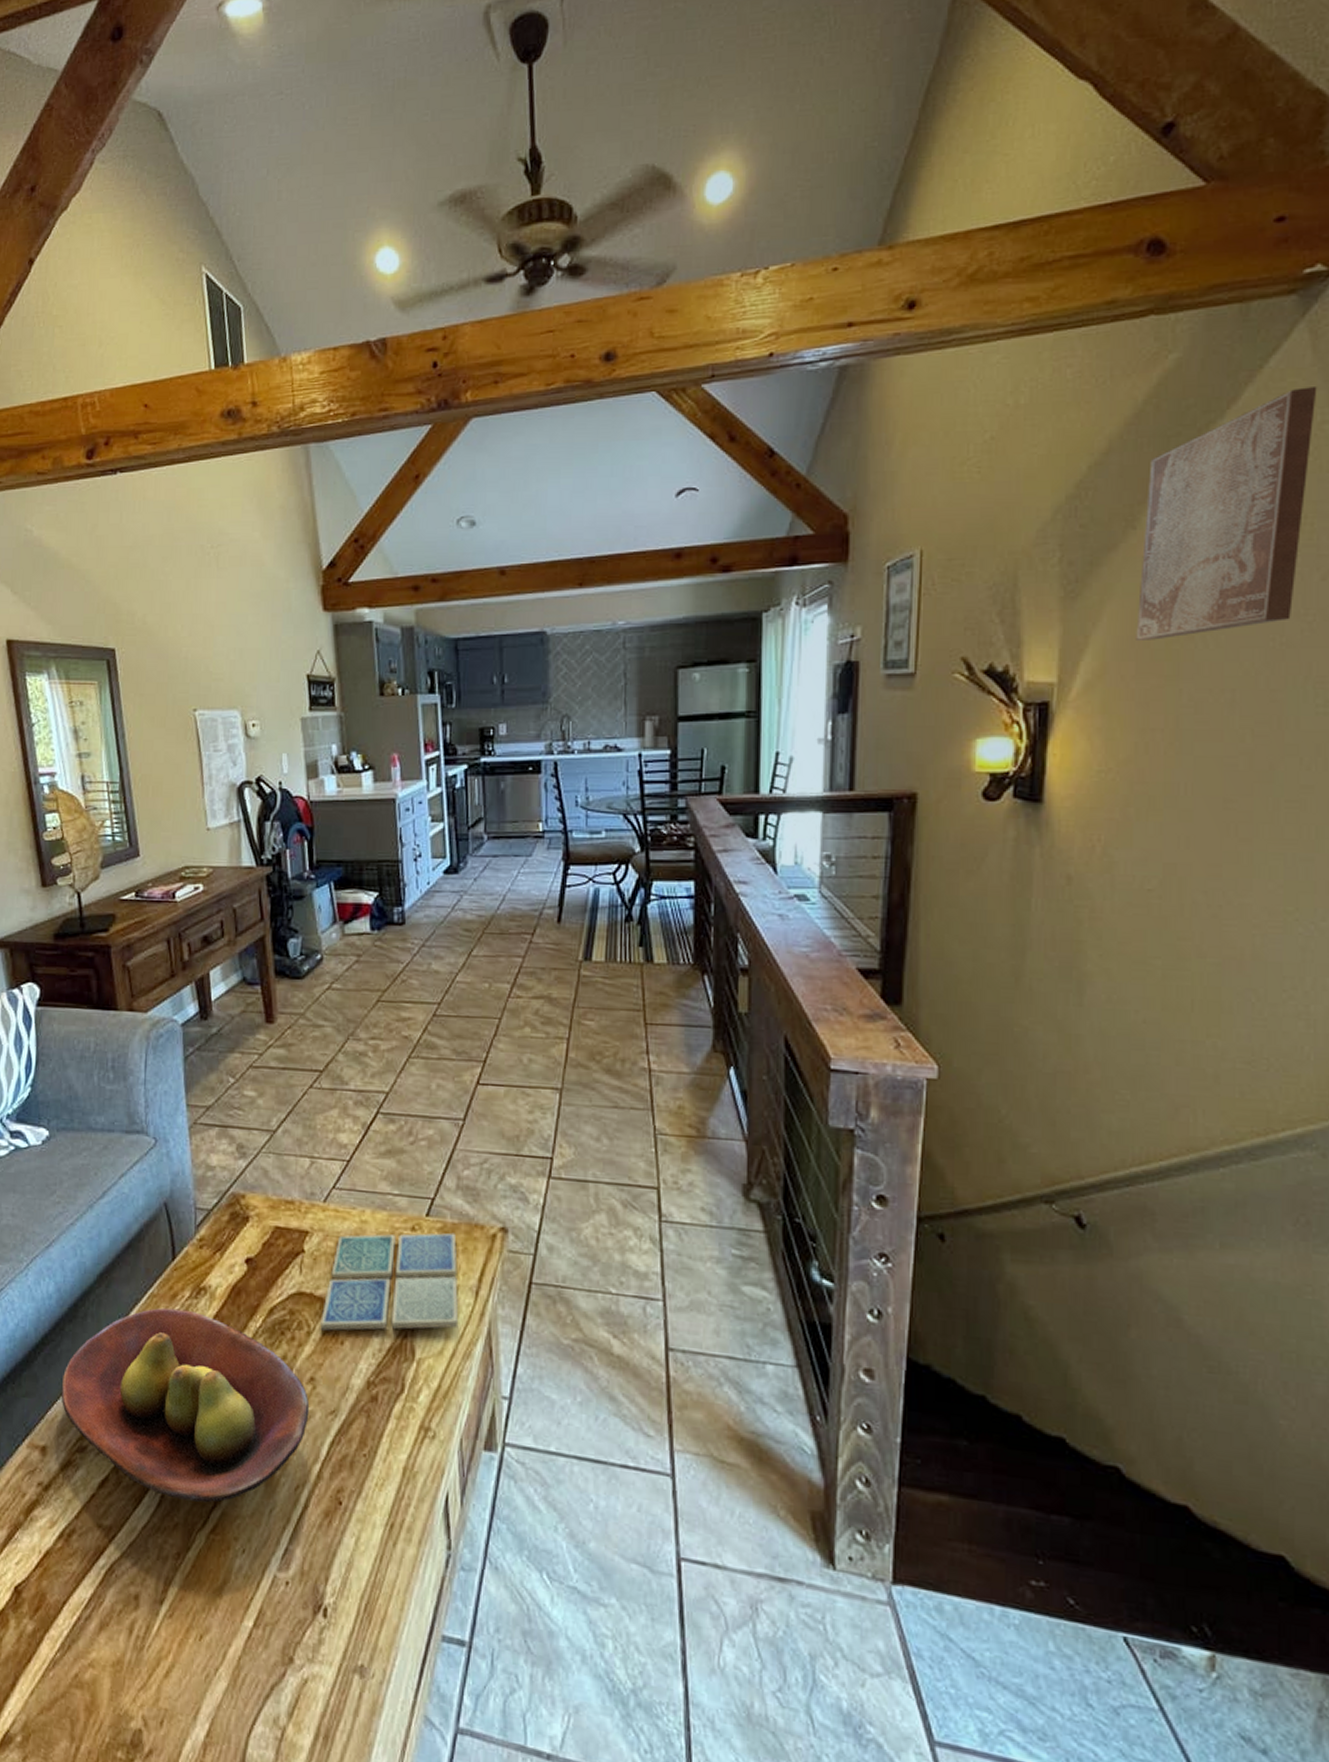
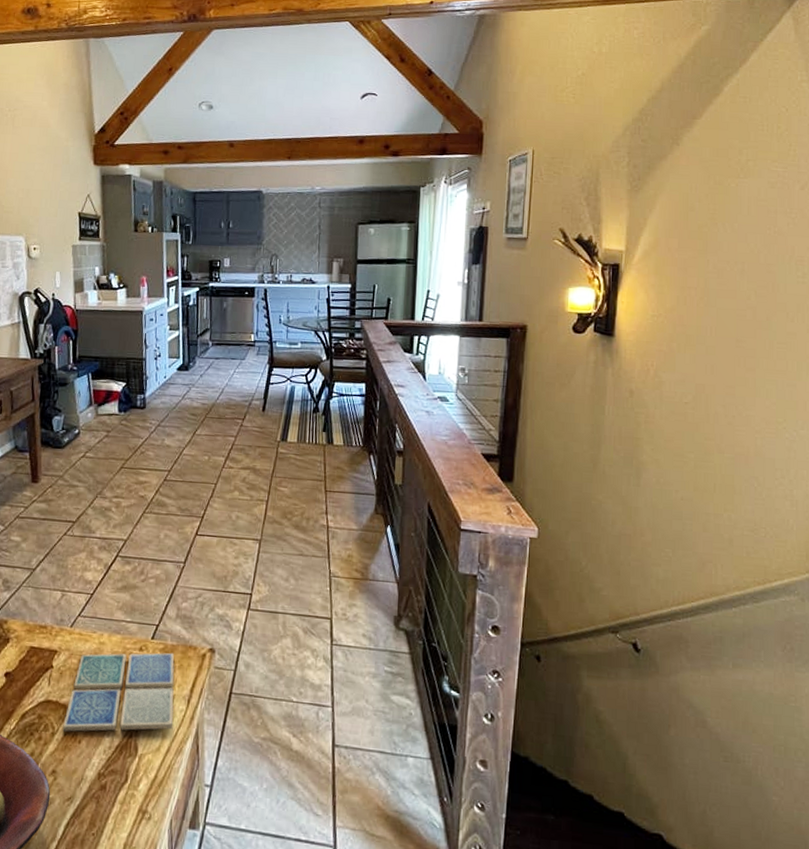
wall art: present [1136,387,1317,640] -> none [678,56,798,225]

